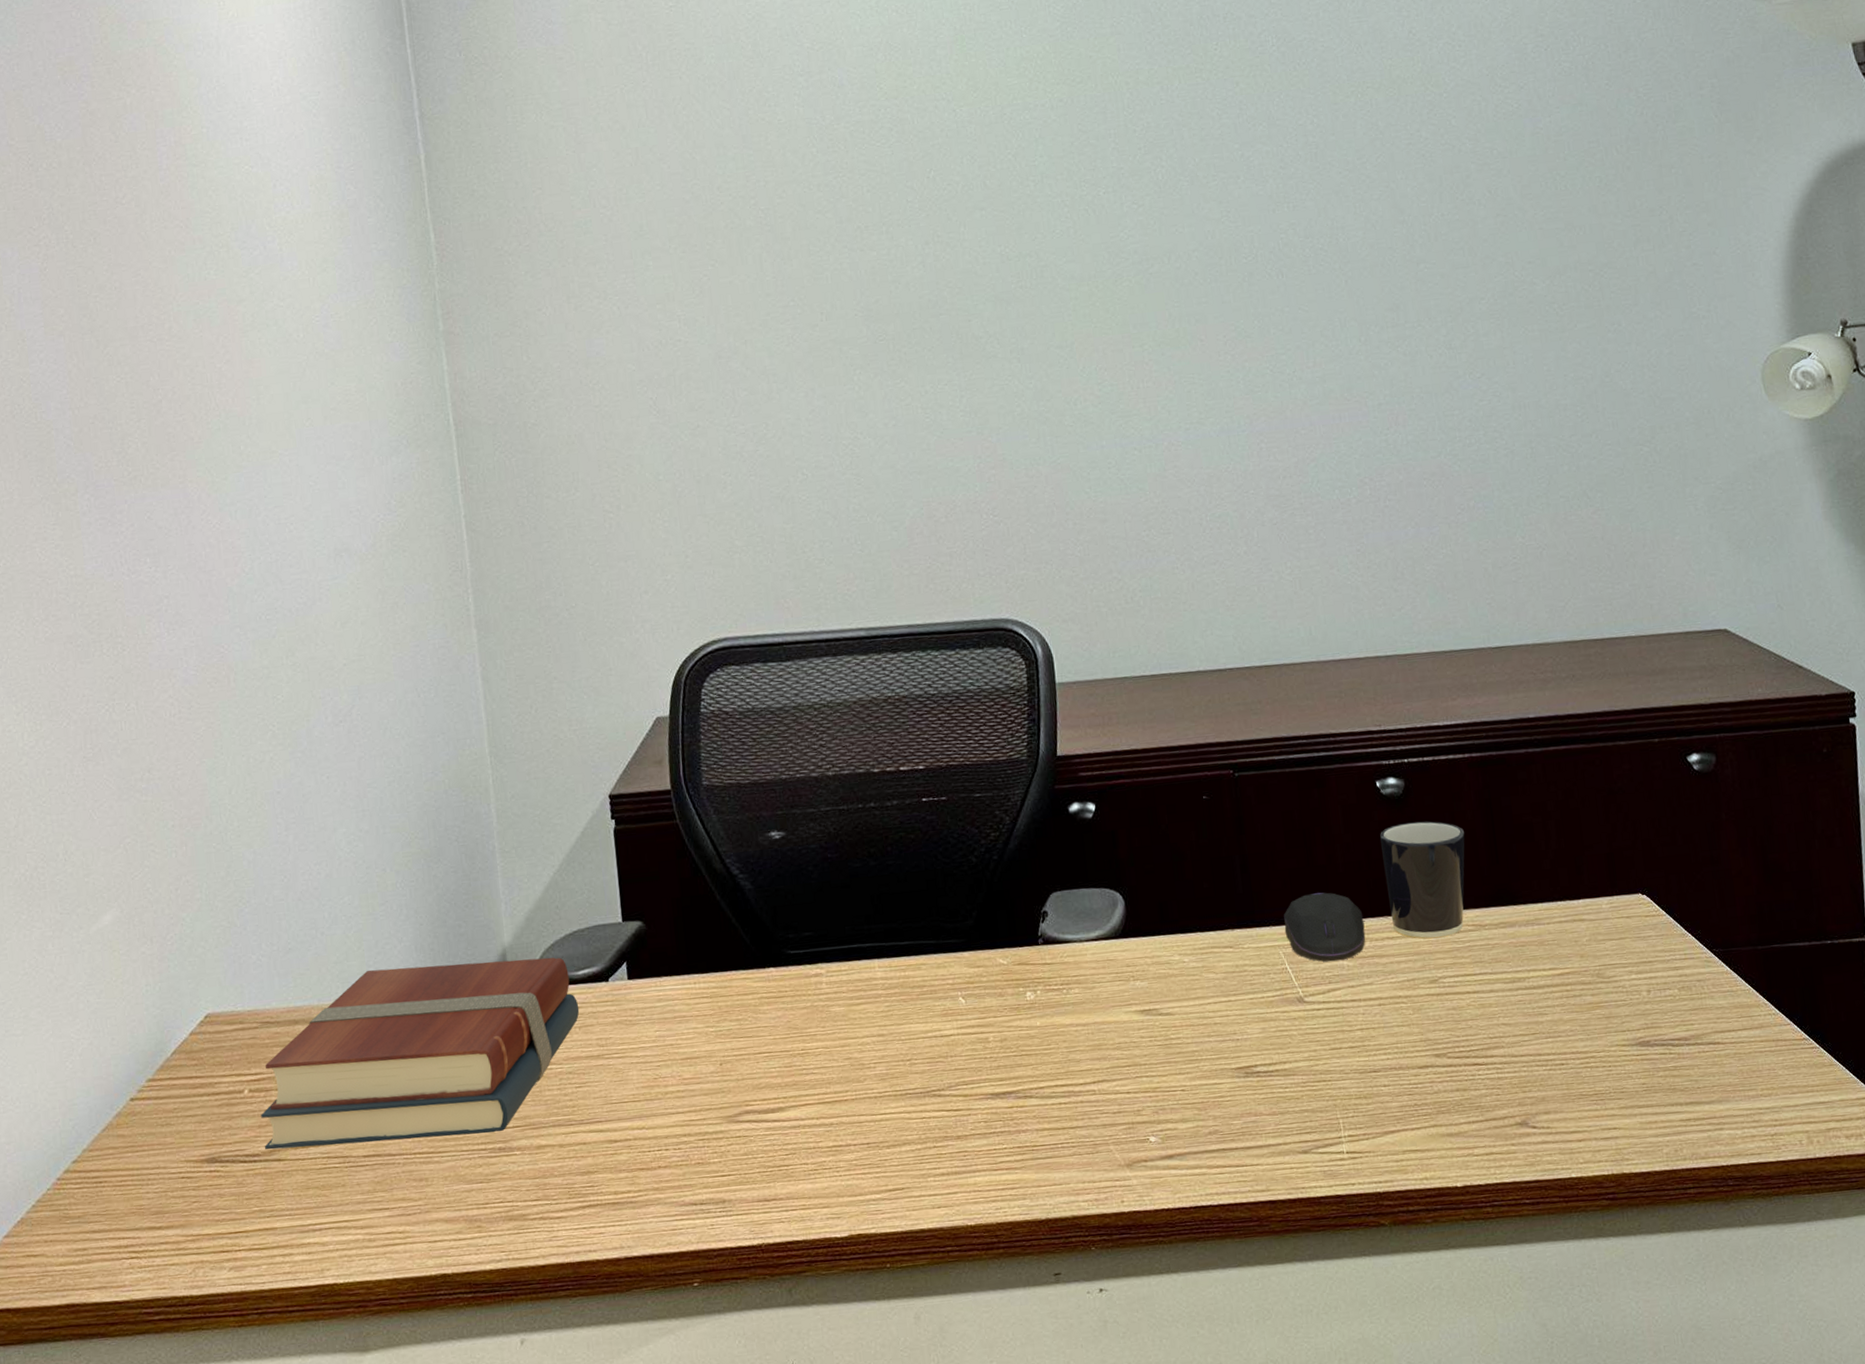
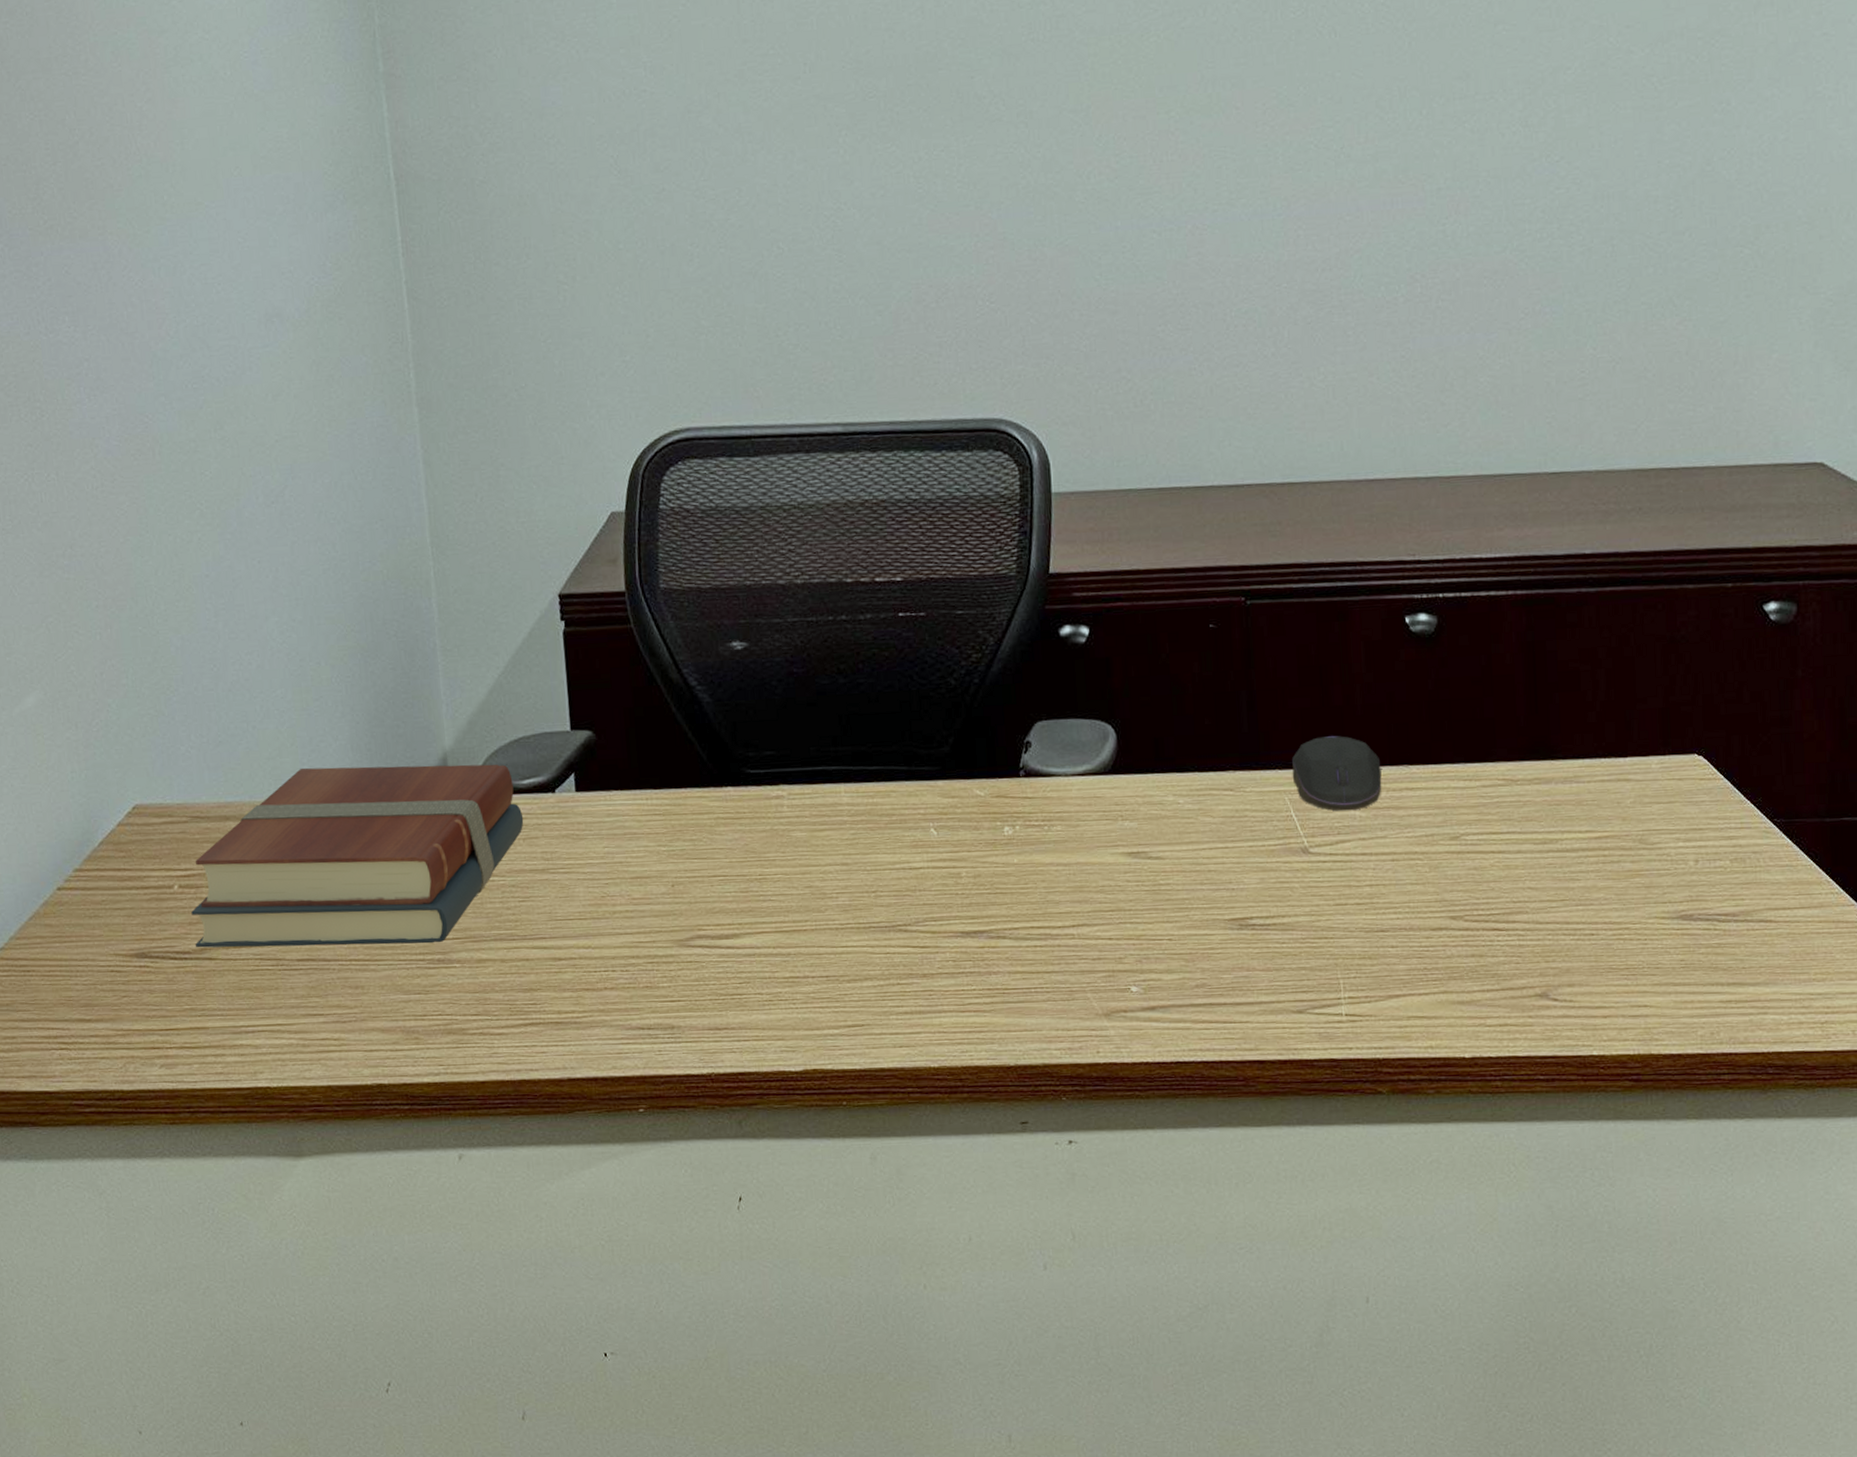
mug: present [1379,821,1465,940] -> none [1405,663,1502,792]

